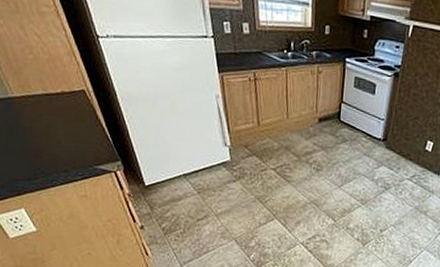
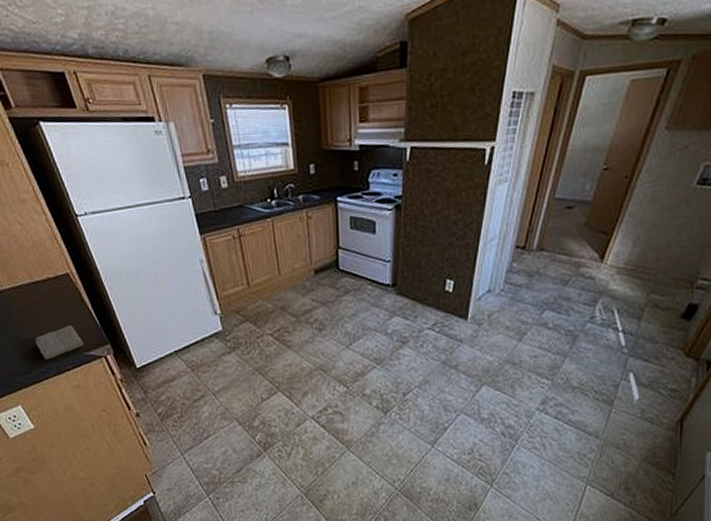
washcloth: none [44,139,94,169] -> present [35,325,84,360]

